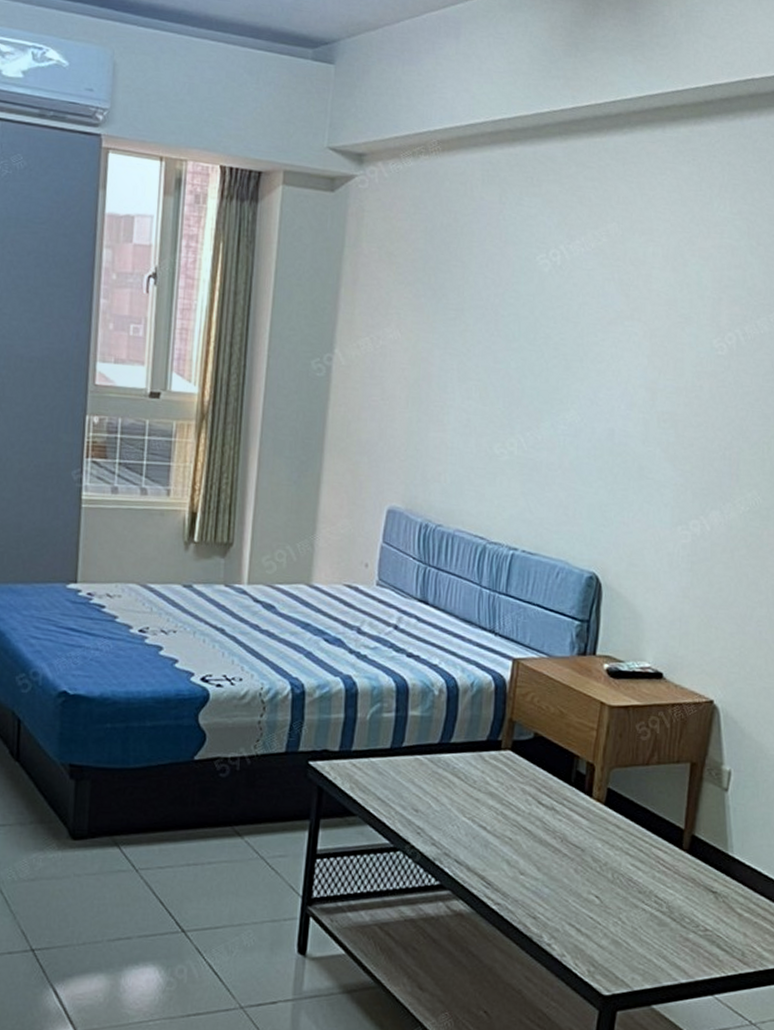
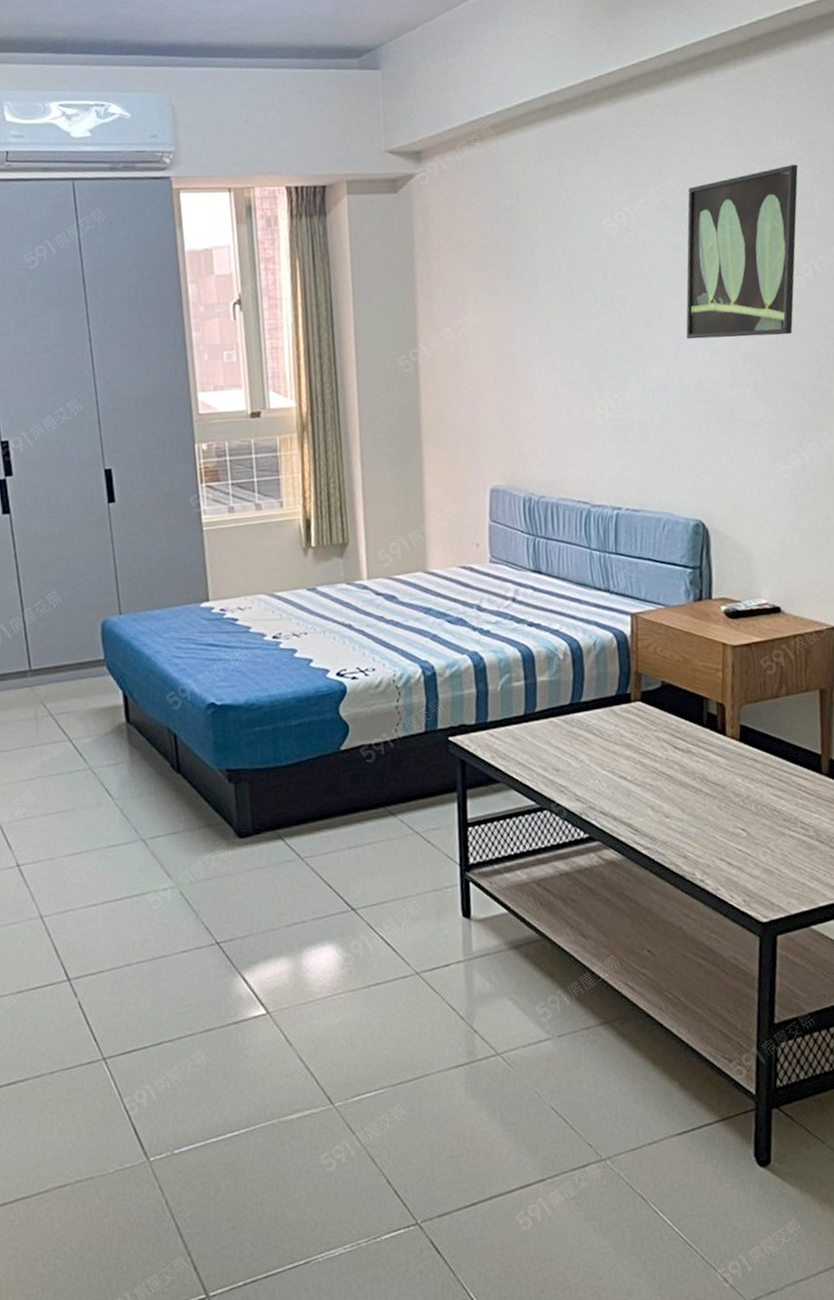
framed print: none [604,231,735,400] -> present [686,164,798,340]

